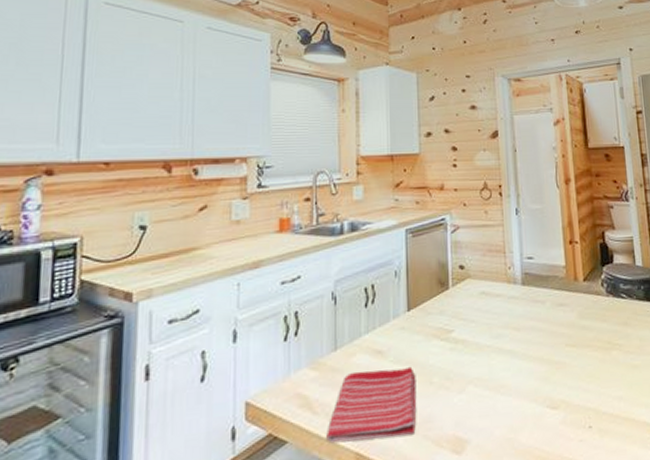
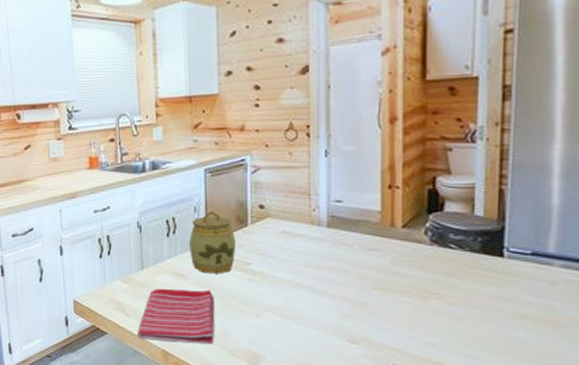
jar: none [389,274,438,348] -> present [189,211,236,274]

